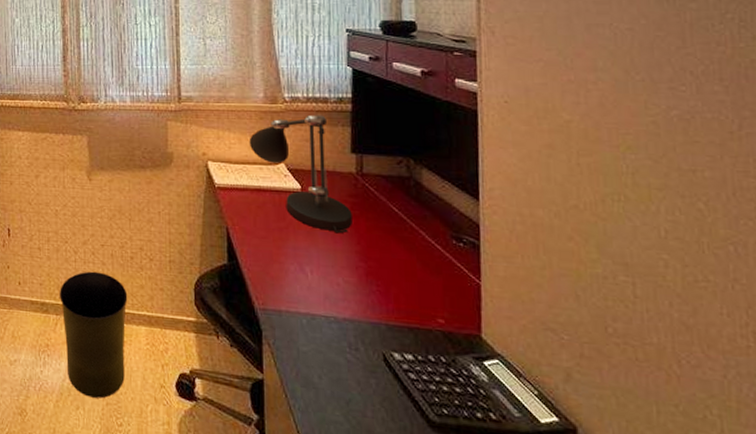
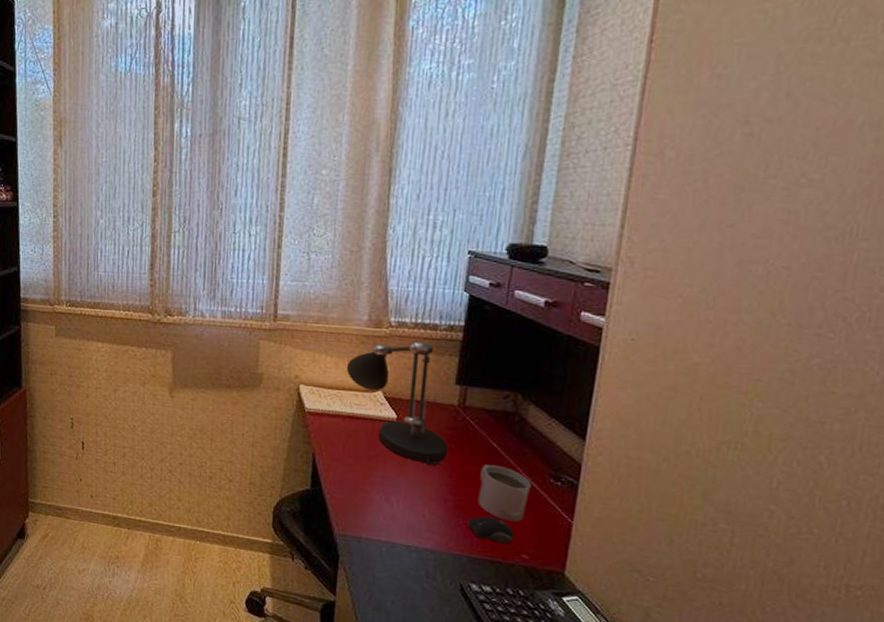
waste bin: present [60,271,128,399] -> none [133,488,203,610]
computer mouse: none [381,281,428,309] -> present [467,516,515,544]
mug: none [386,229,436,286] -> present [477,464,532,523]

